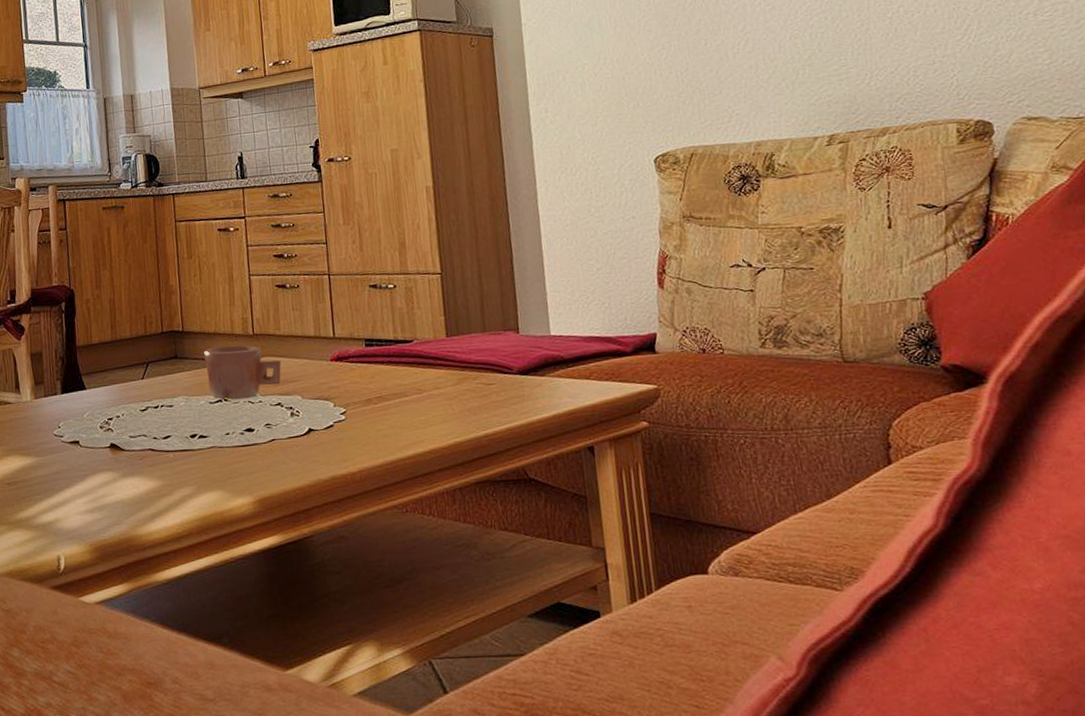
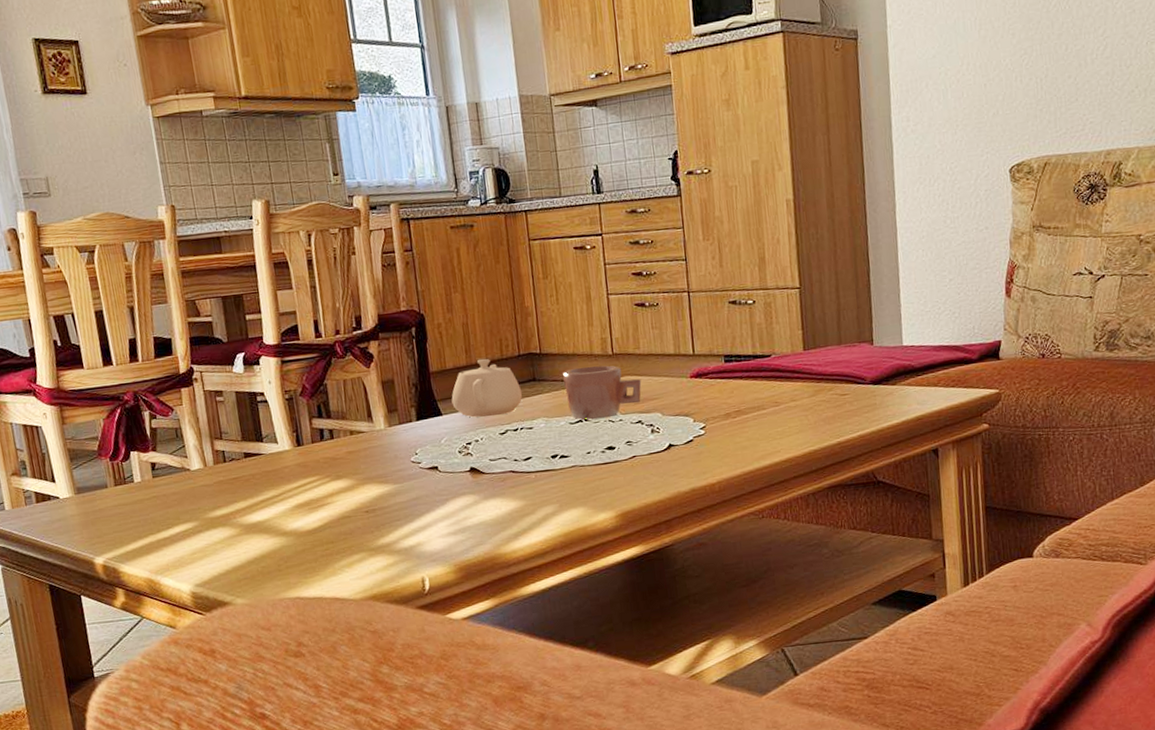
teapot: none [95,334,164,393] -> present [451,358,523,418]

